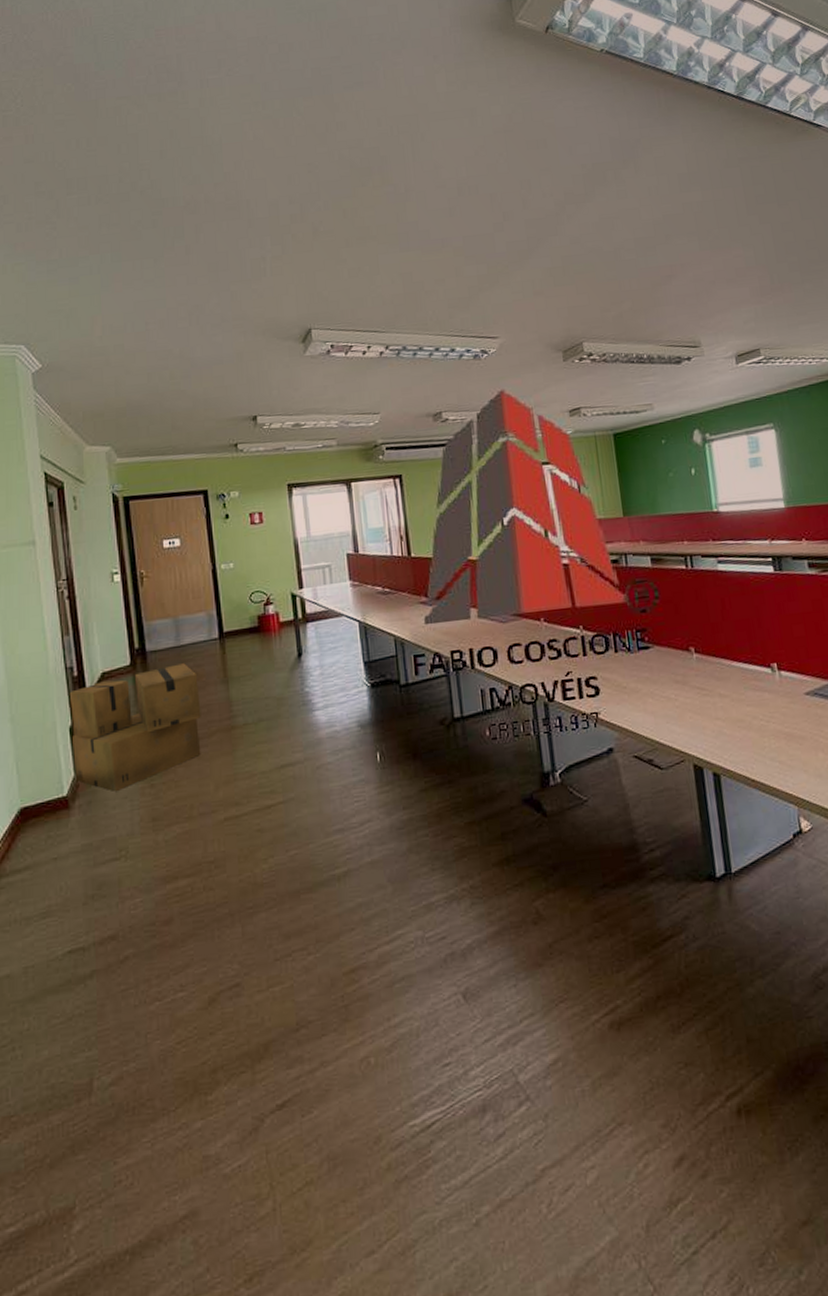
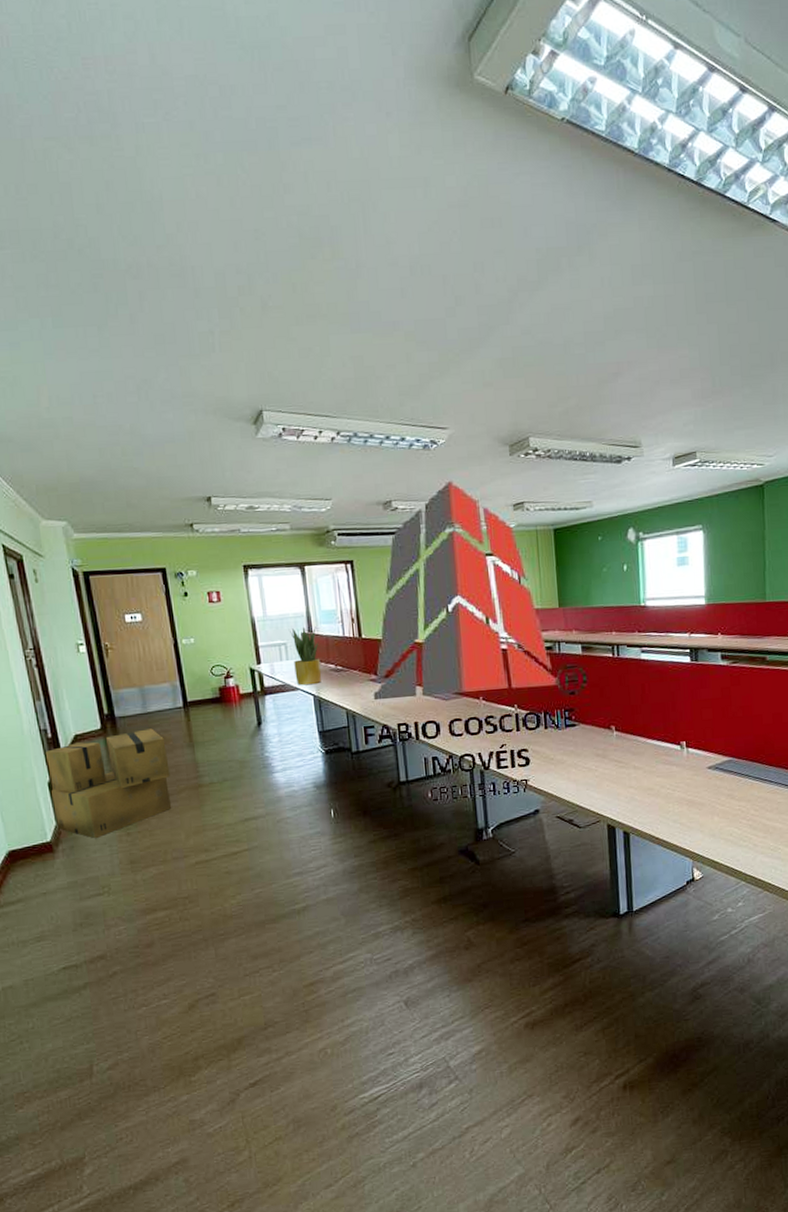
planter: none [333,545,368,611] -> present [288,626,322,686]

